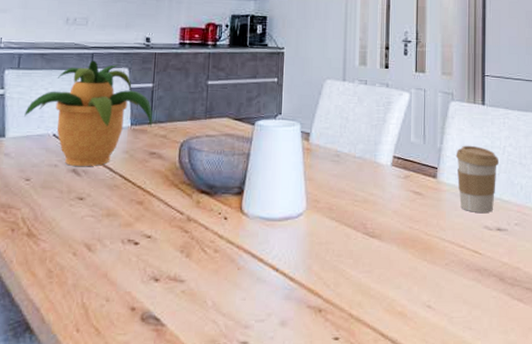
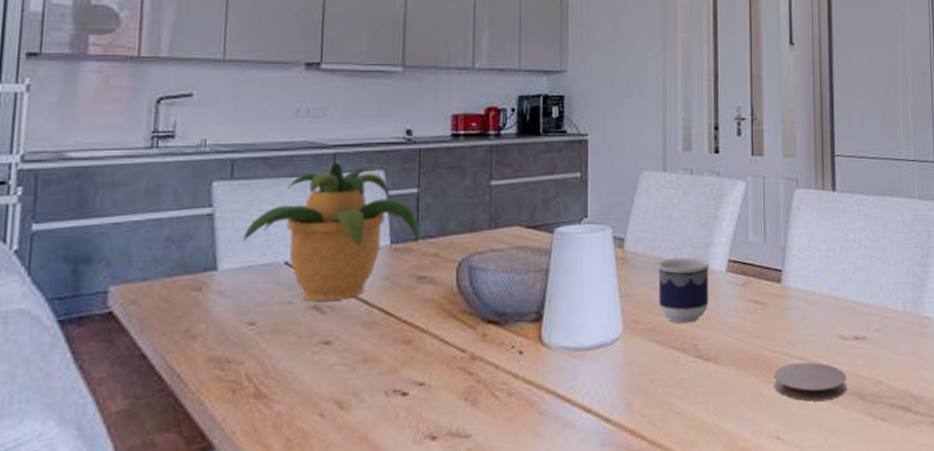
cup: none [335,151,379,206] -> present [657,257,711,324]
coaster: none [428,246,489,279] -> present [774,362,847,402]
coffee cup: present [455,145,499,213] -> none [803,240,854,321]

